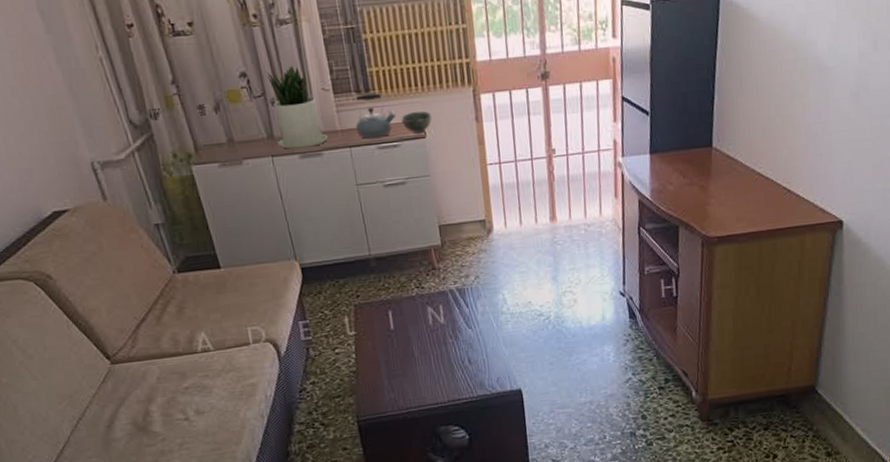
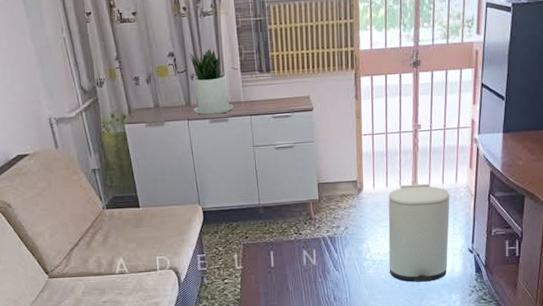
kettle: present [354,93,397,140] -> none [256,73,290,110]
bowl: present [401,111,432,135] -> none [294,88,319,108]
pedal bin: none [523,218,598,336] -> present [388,183,450,282]

